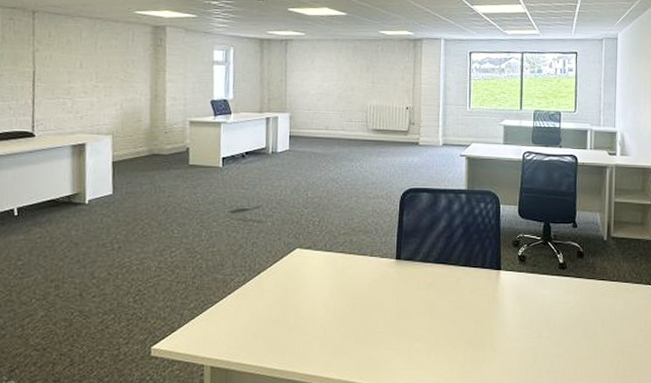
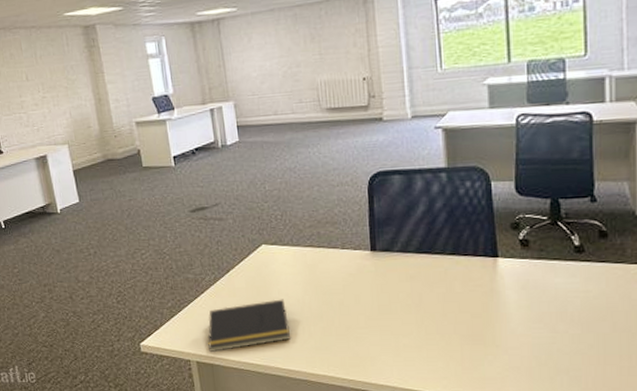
notepad: none [226,302,312,357] -> present [207,299,290,353]

